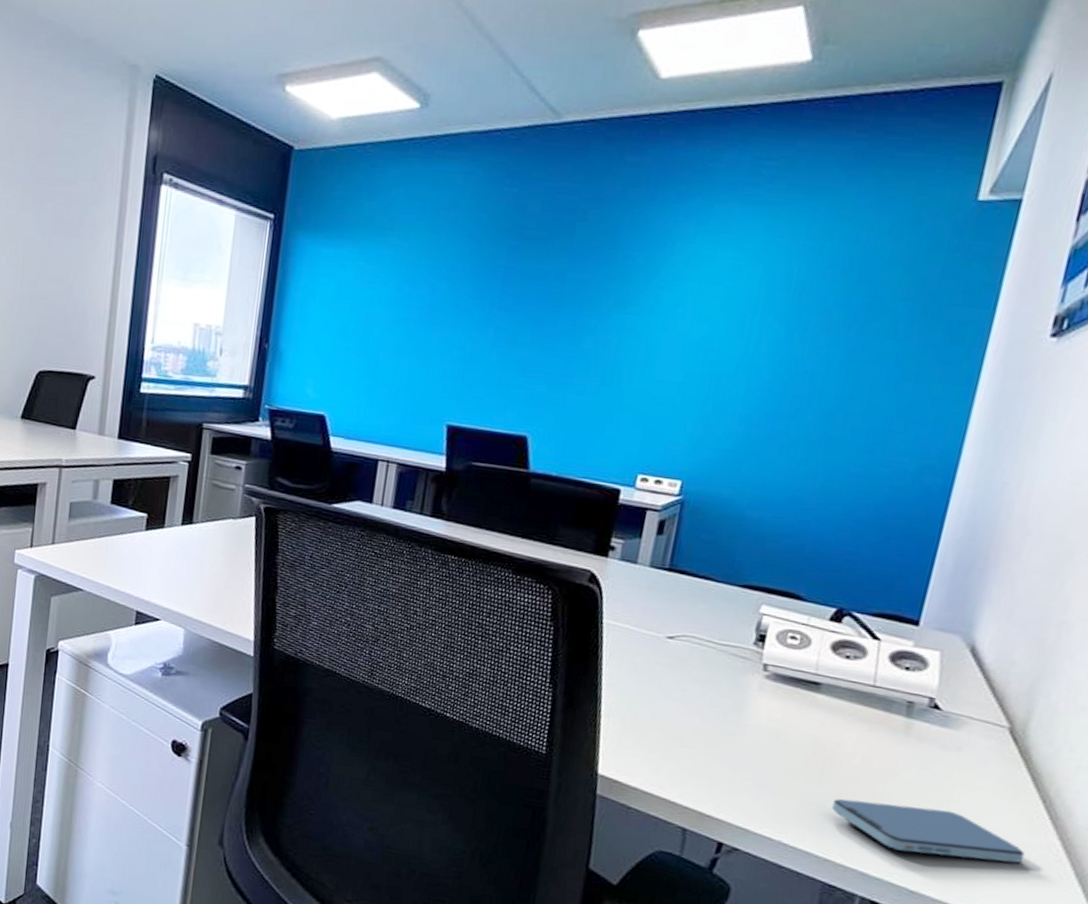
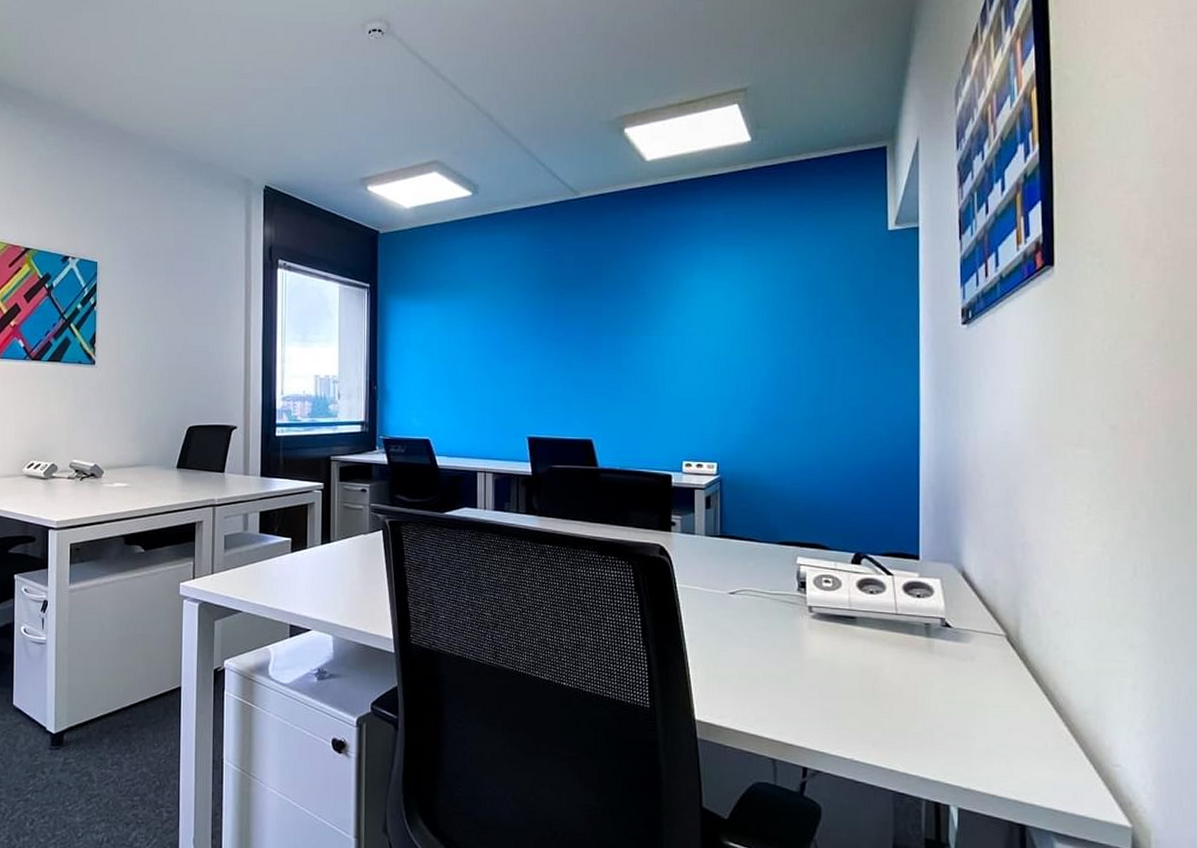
smartphone: present [831,798,1026,863] -> none [886,712,1043,754]

